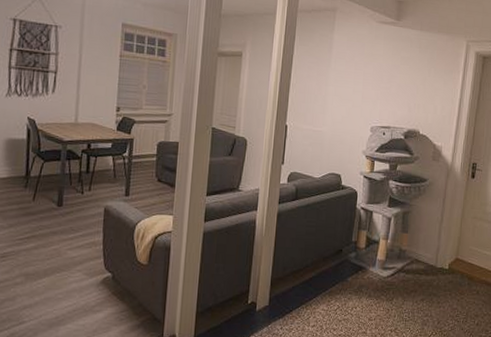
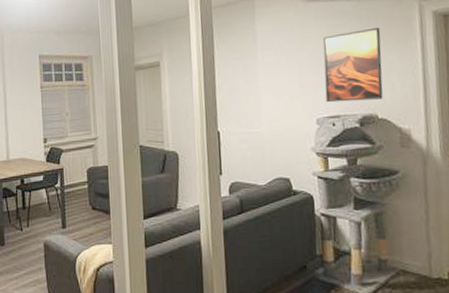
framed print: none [381,56,434,118] -> present [322,27,383,103]

